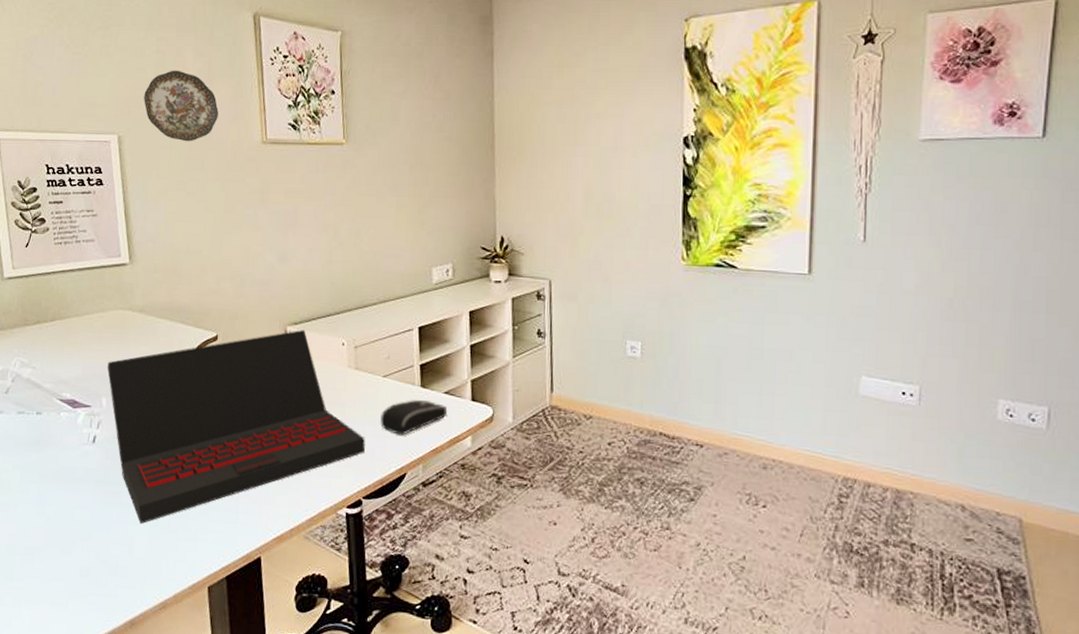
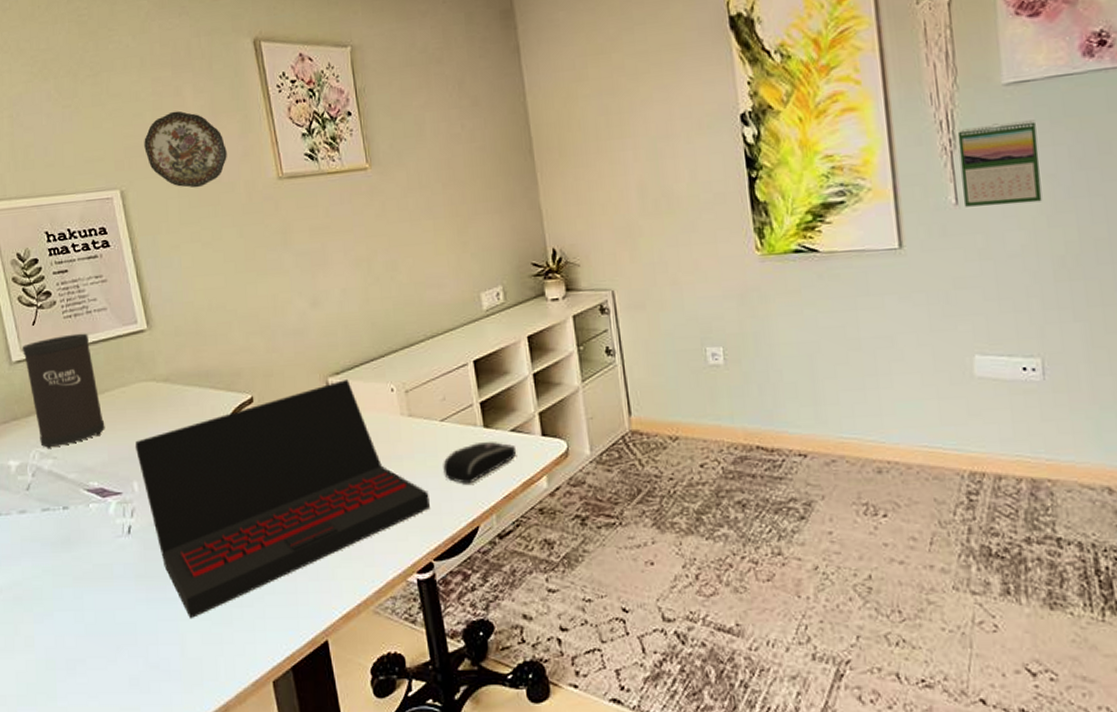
speaker: none [14,259,82,360] -> present [23,333,105,450]
calendar: none [870,174,943,248] -> present [957,120,1042,207]

